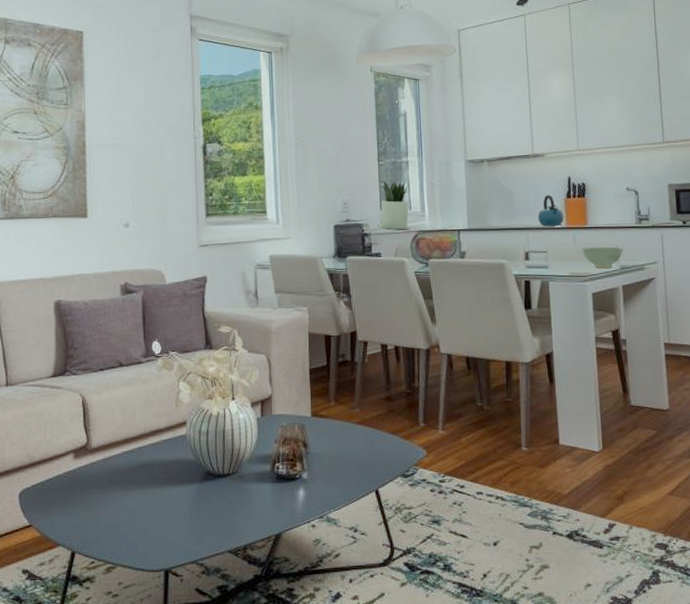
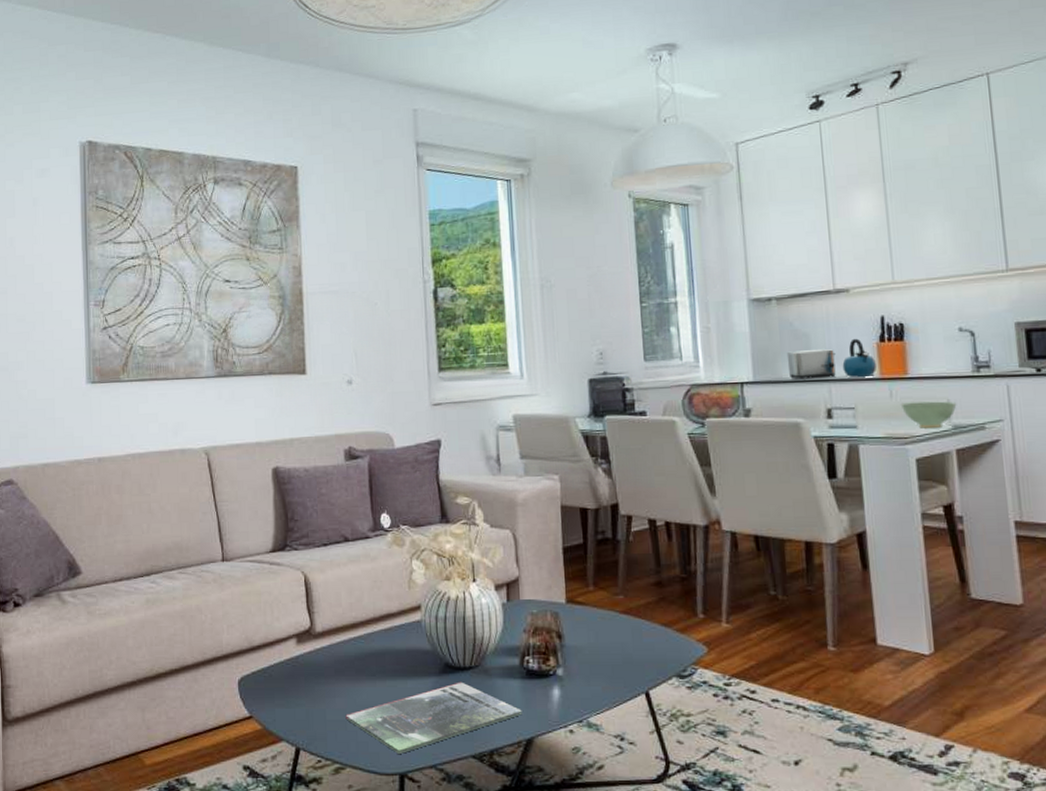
magazine: none [117,487,272,553] -> present [345,682,522,755]
planter: present [377,180,411,230] -> none [641,325,683,384]
toaster: none [494,202,533,228] -> present [786,348,836,380]

